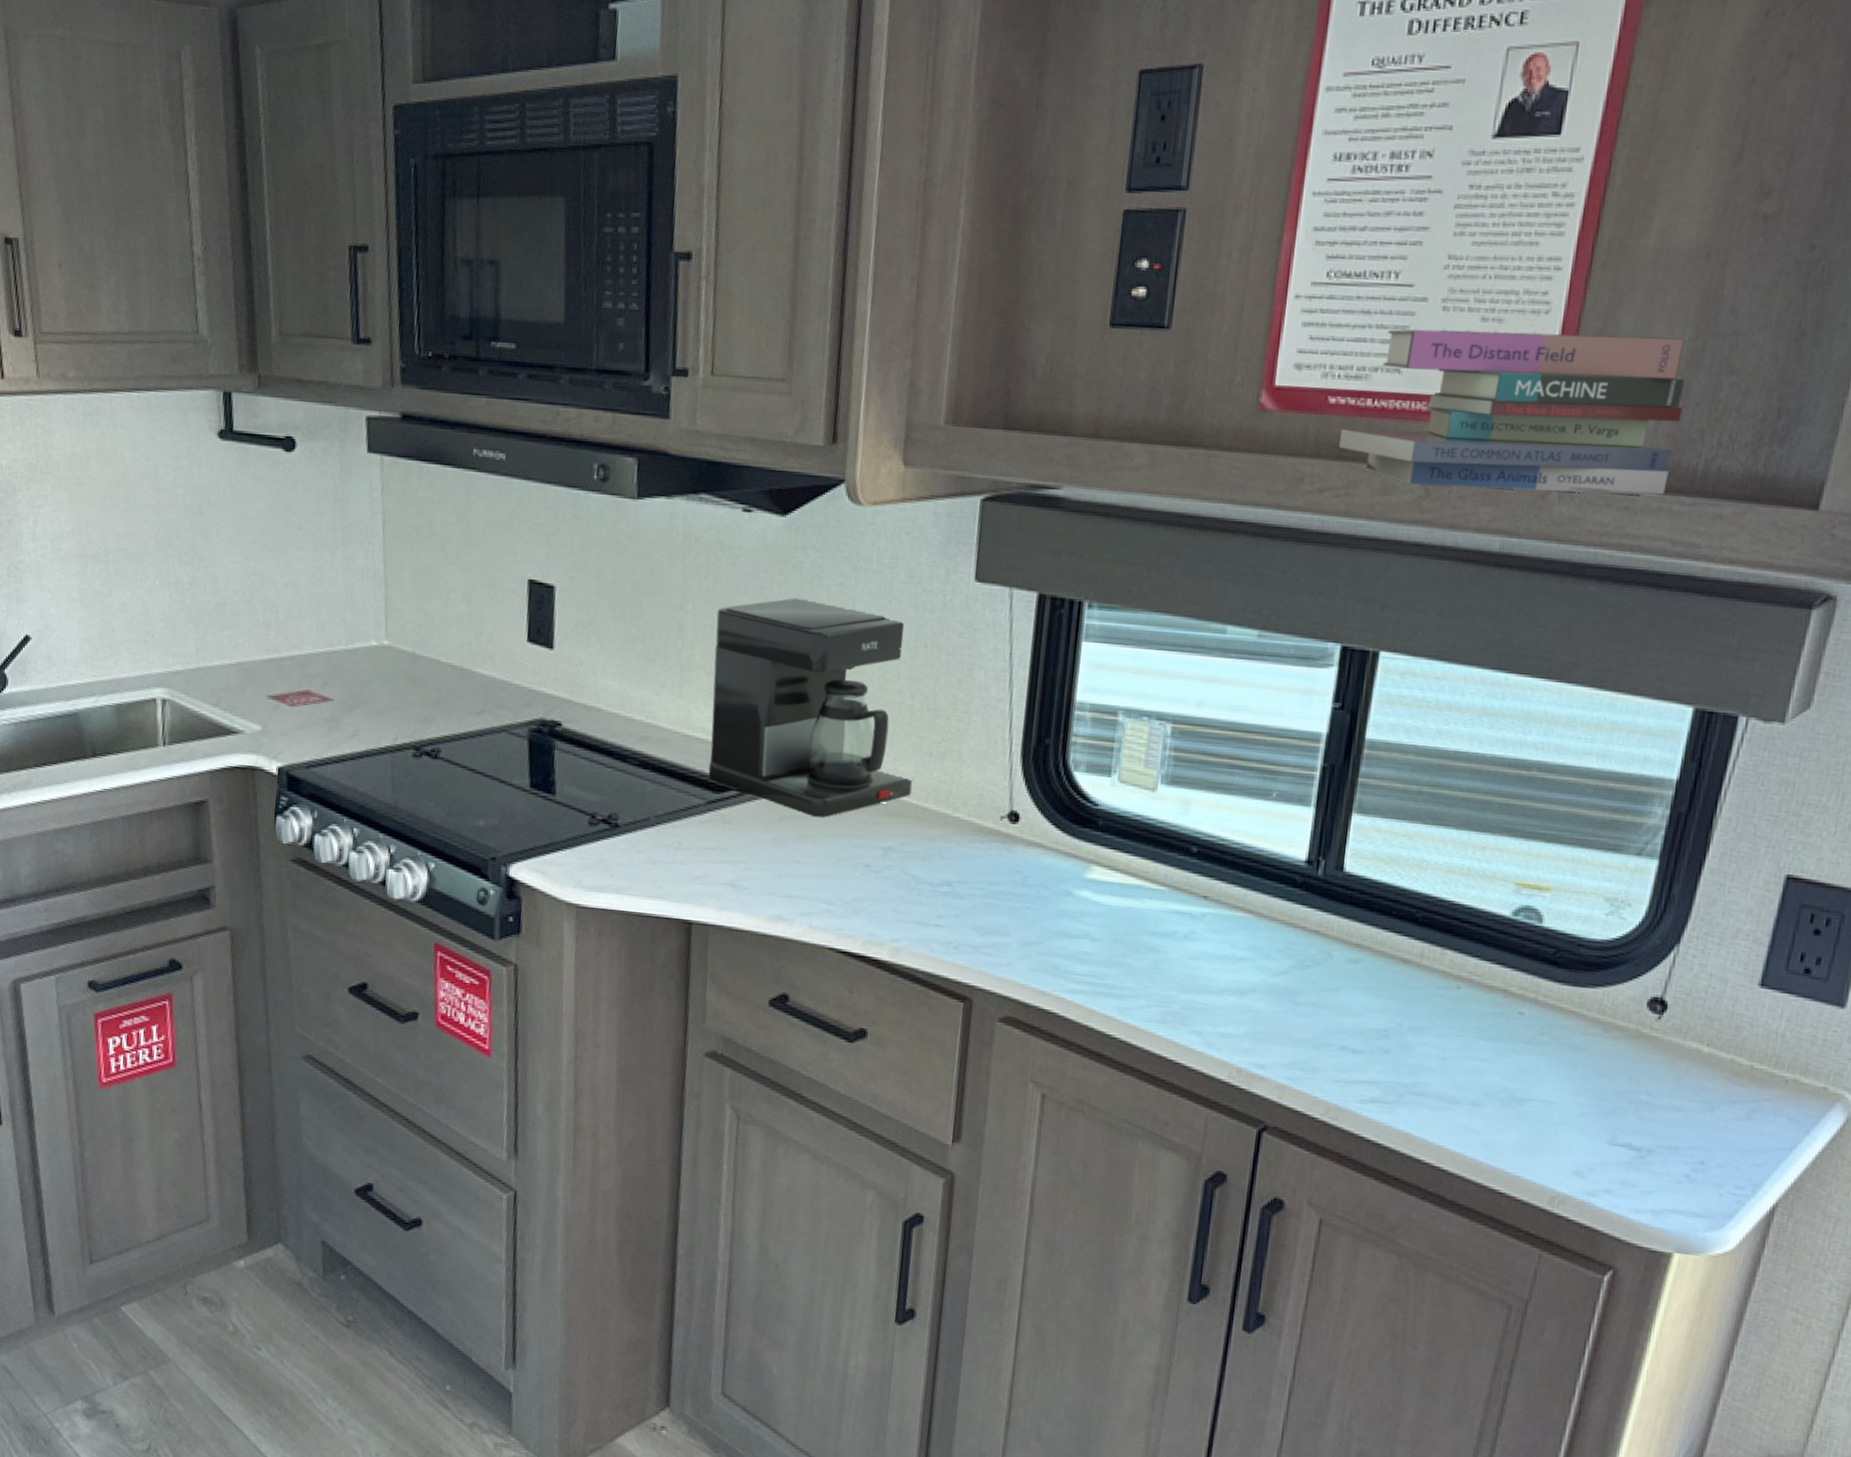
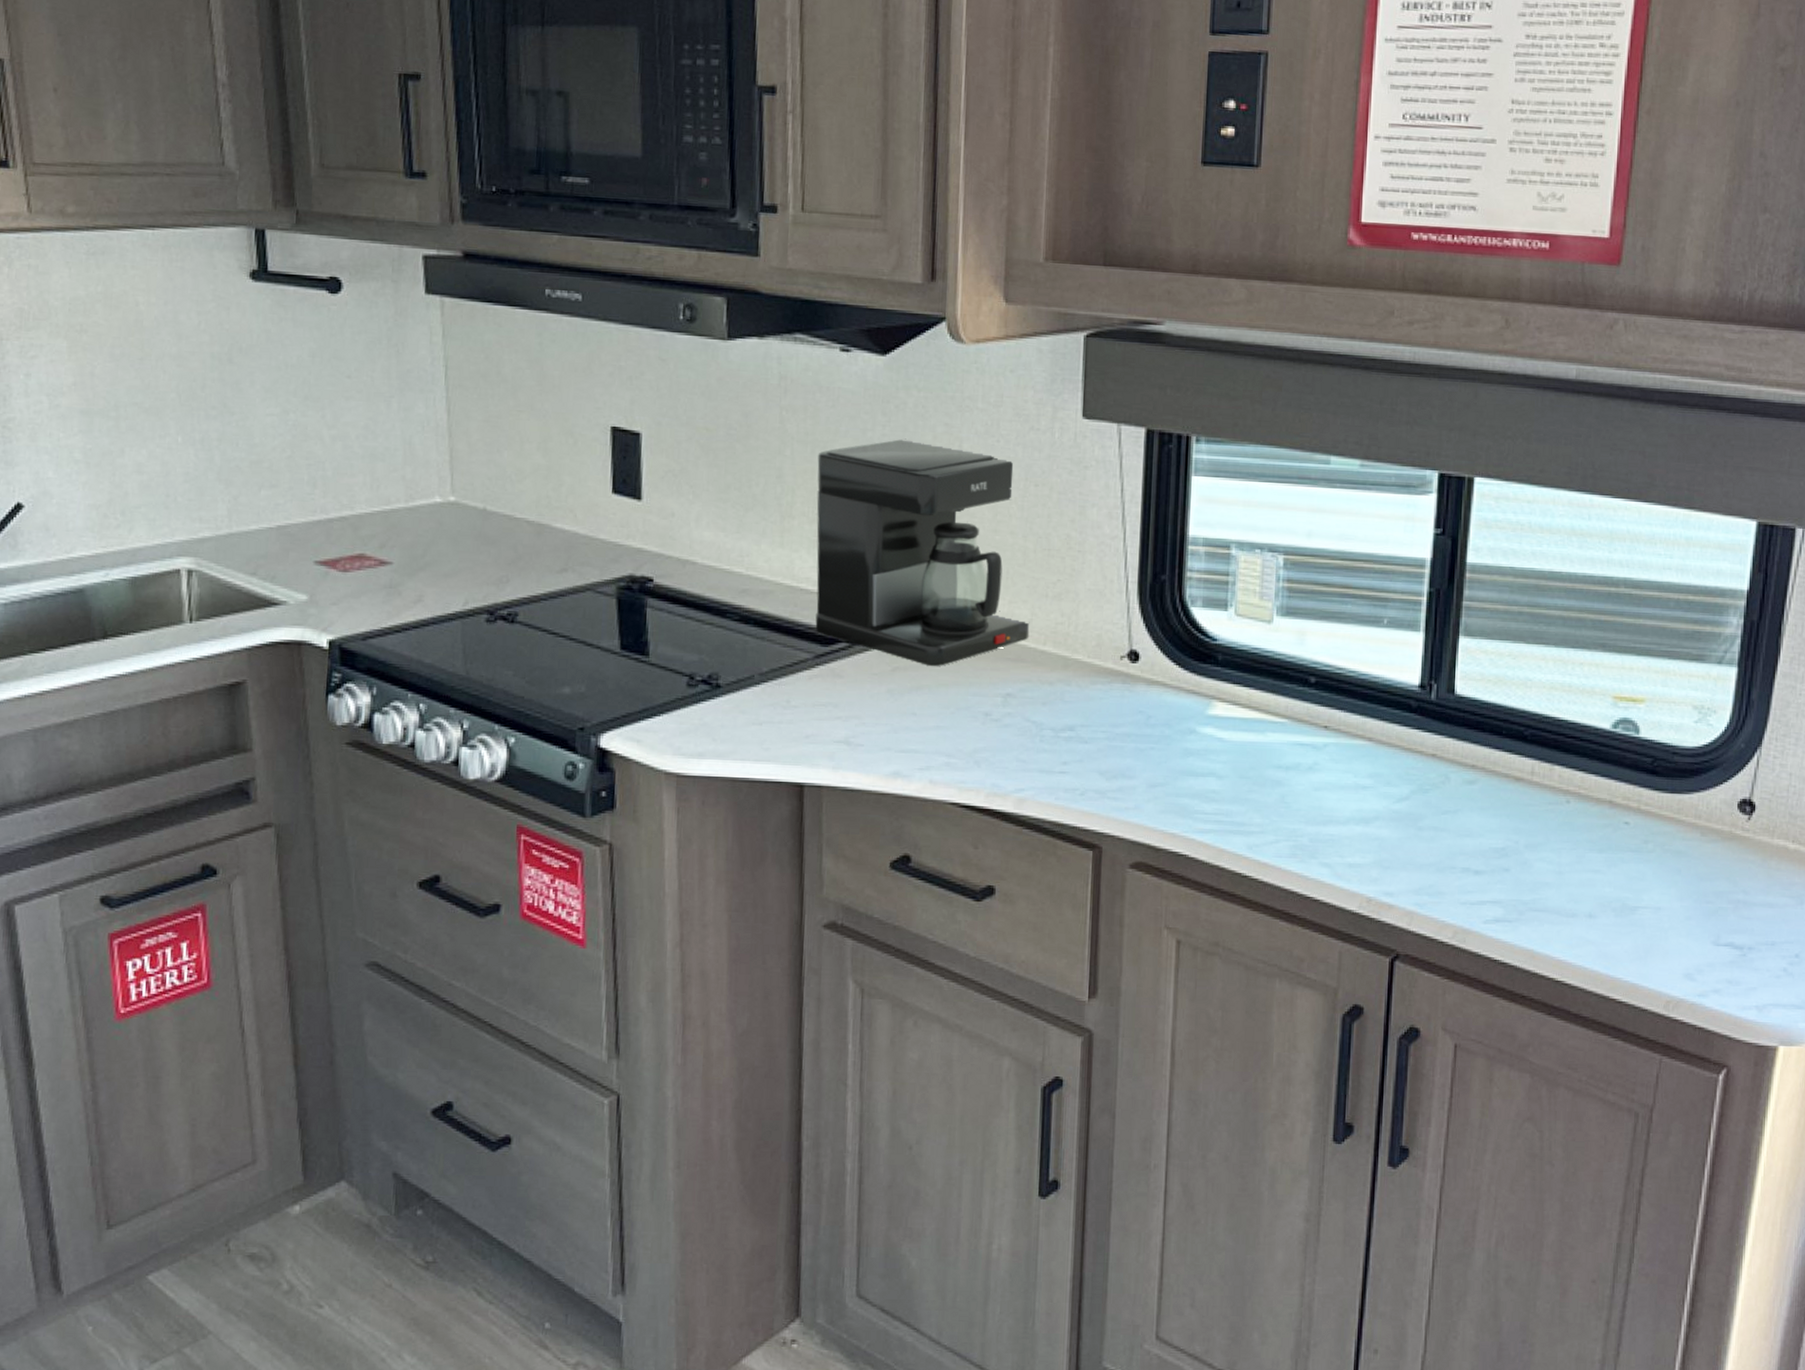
books: present [1338,329,1686,497] -> none [1423,169,1727,325]

